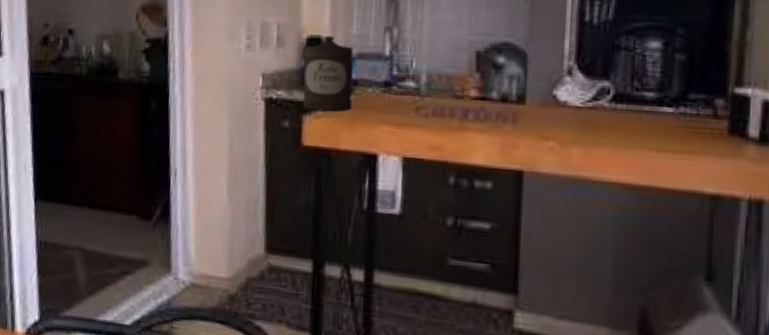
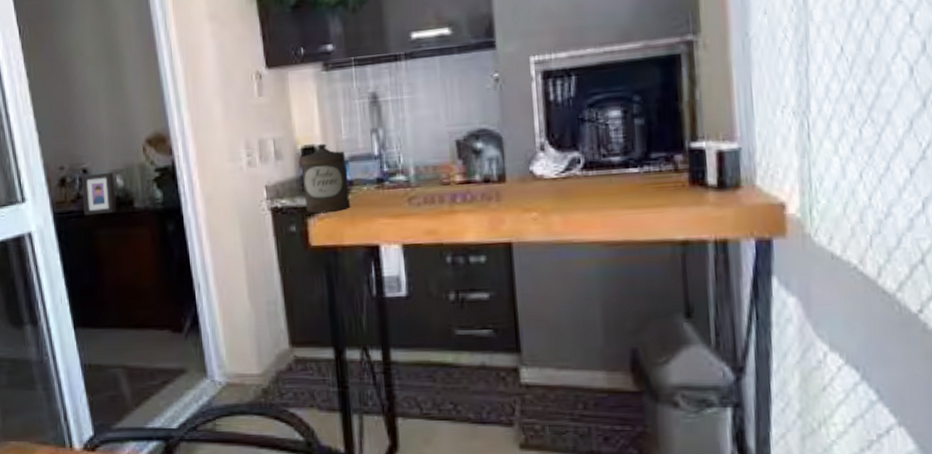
picture frame: none [63,36,101,81] -> present [82,172,116,216]

